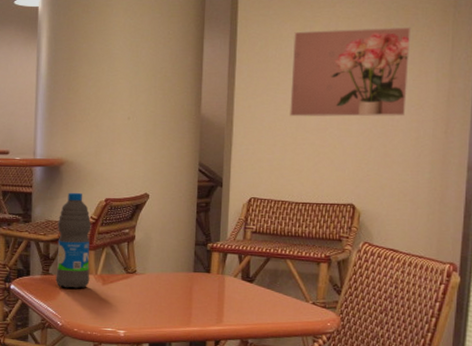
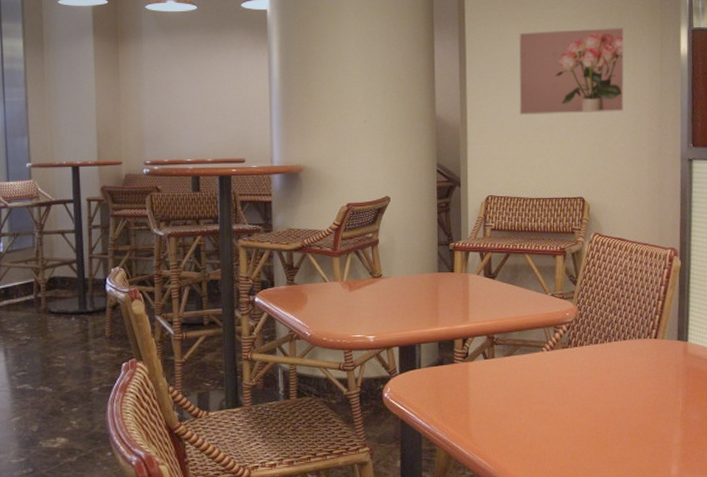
water bottle: present [56,192,91,289] -> none [299,199,336,297]

